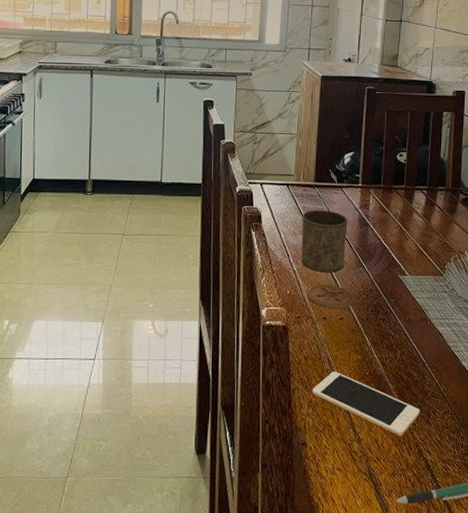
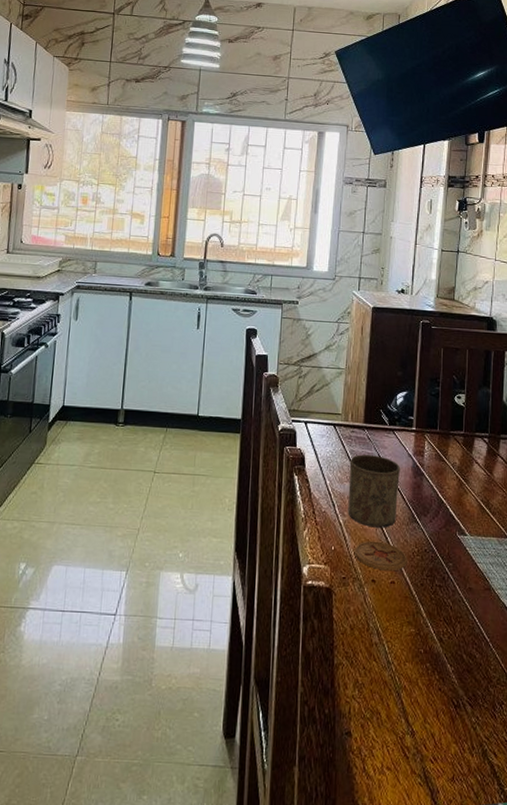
cell phone: present [312,371,420,436] -> none [358,645,483,732]

